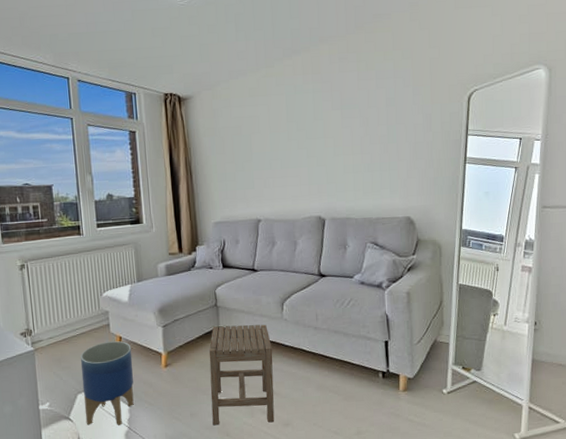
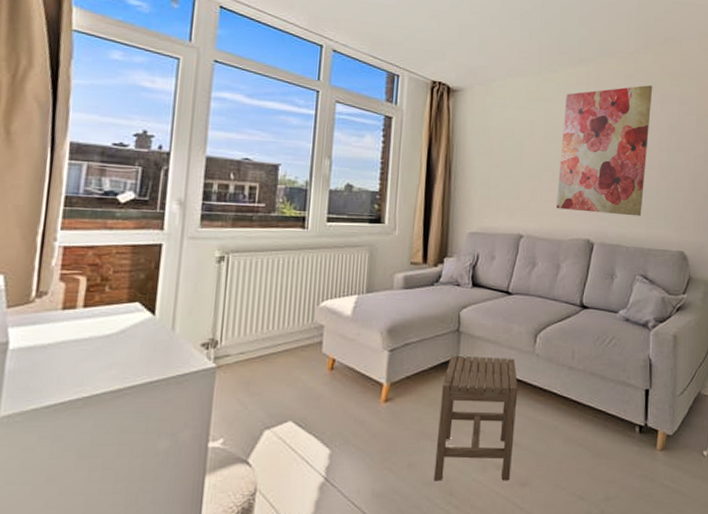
planter: present [80,341,134,426] -> none [269,364,346,475]
wall art: none [285,64,367,193] -> present [556,85,653,216]

